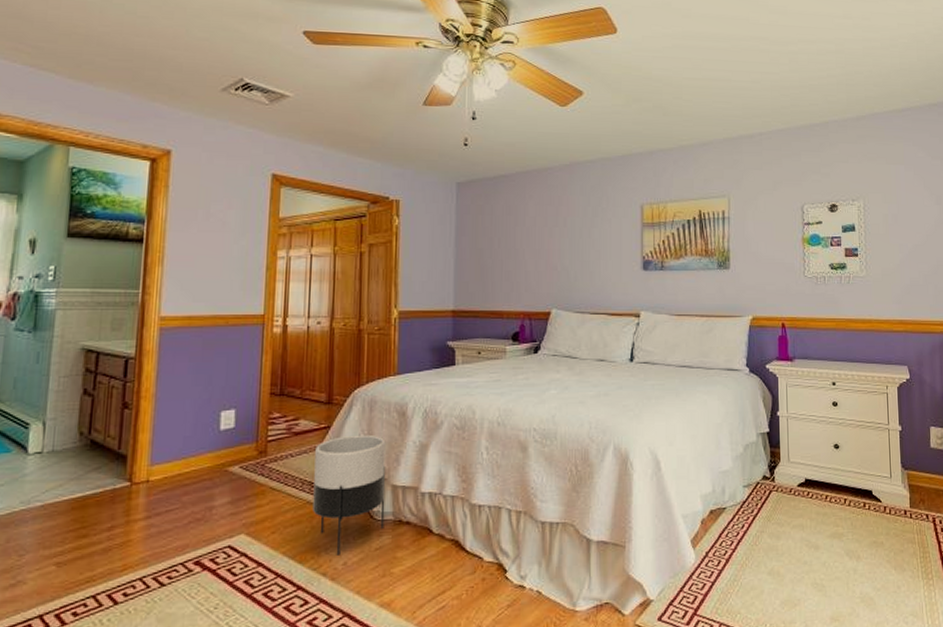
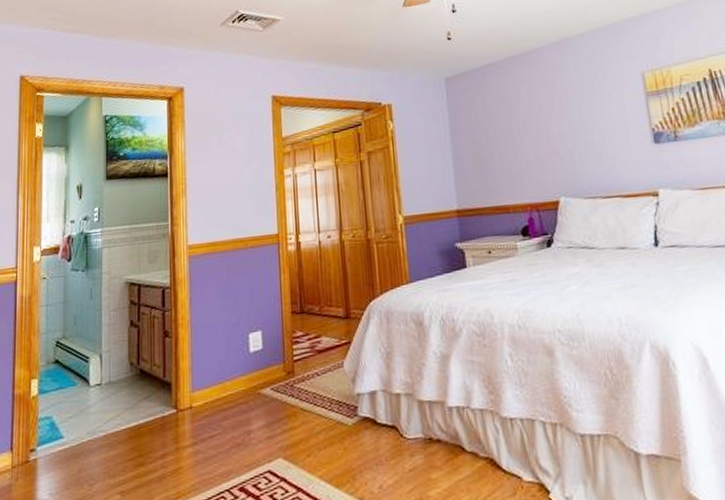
planter: present [313,434,386,555] -> none [339,347,415,478]

